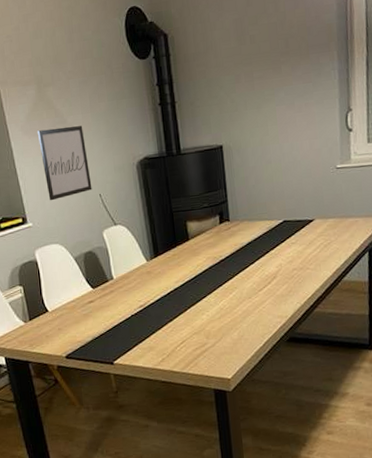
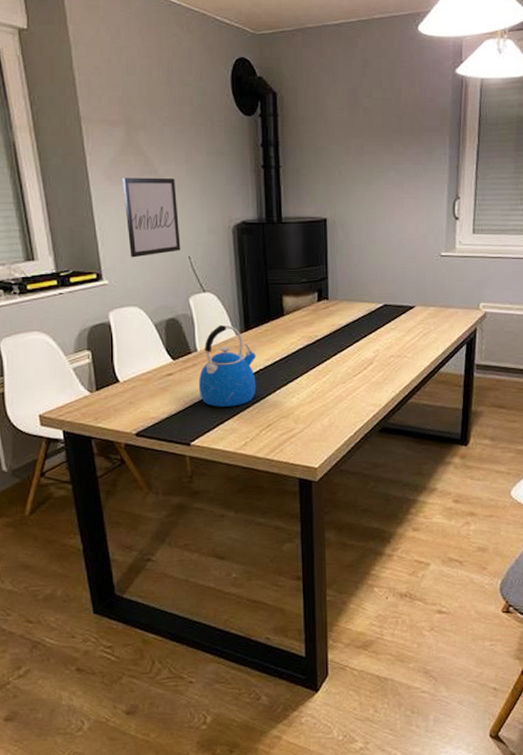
kettle: none [116,253,169,328] -> present [198,324,257,407]

